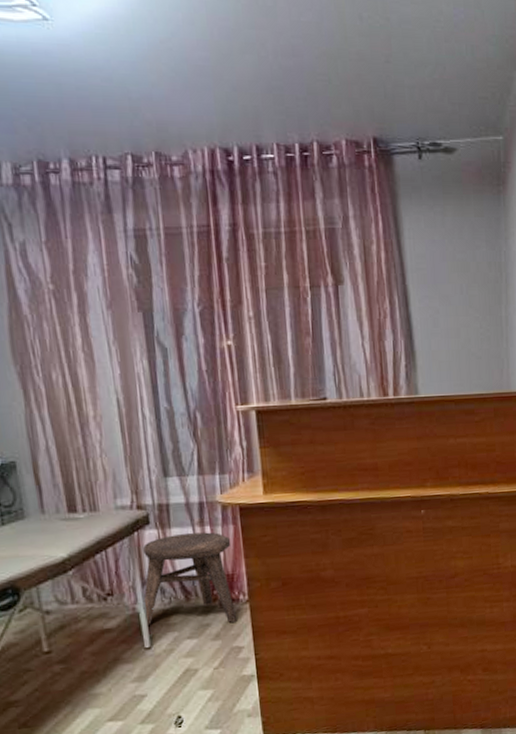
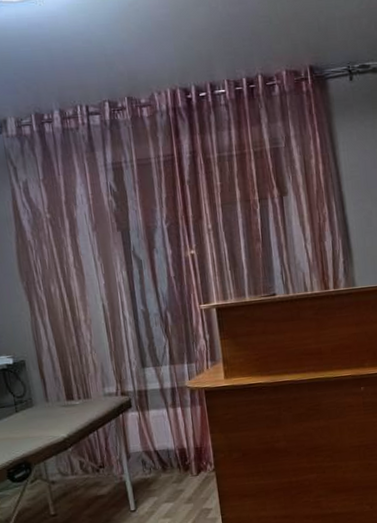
stool: present [143,532,238,625] -> none [127,412,206,492]

